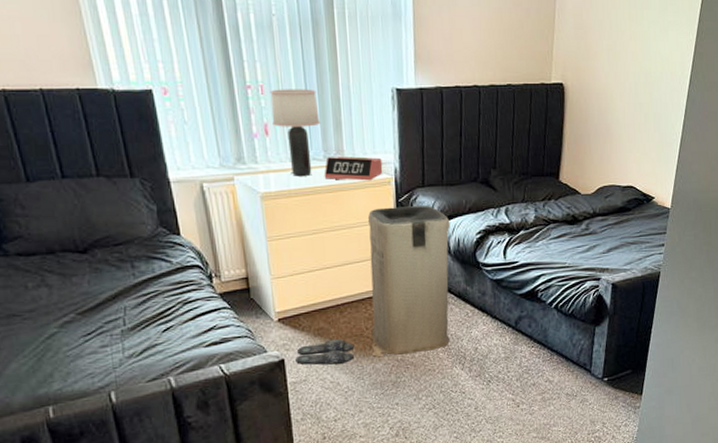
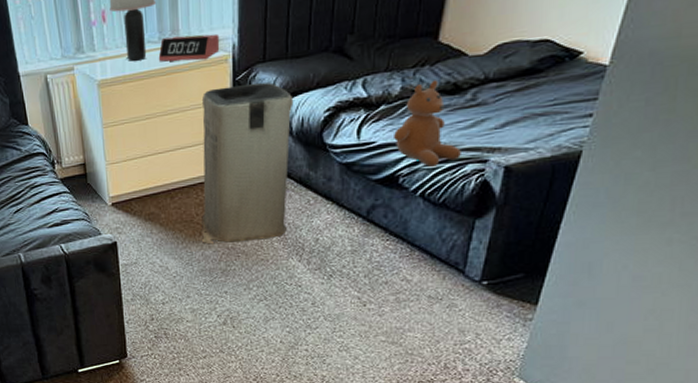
slippers: present [295,338,354,365] -> none [127,224,184,249]
teddy bear: none [532,212,581,284] -> present [394,80,461,168]

